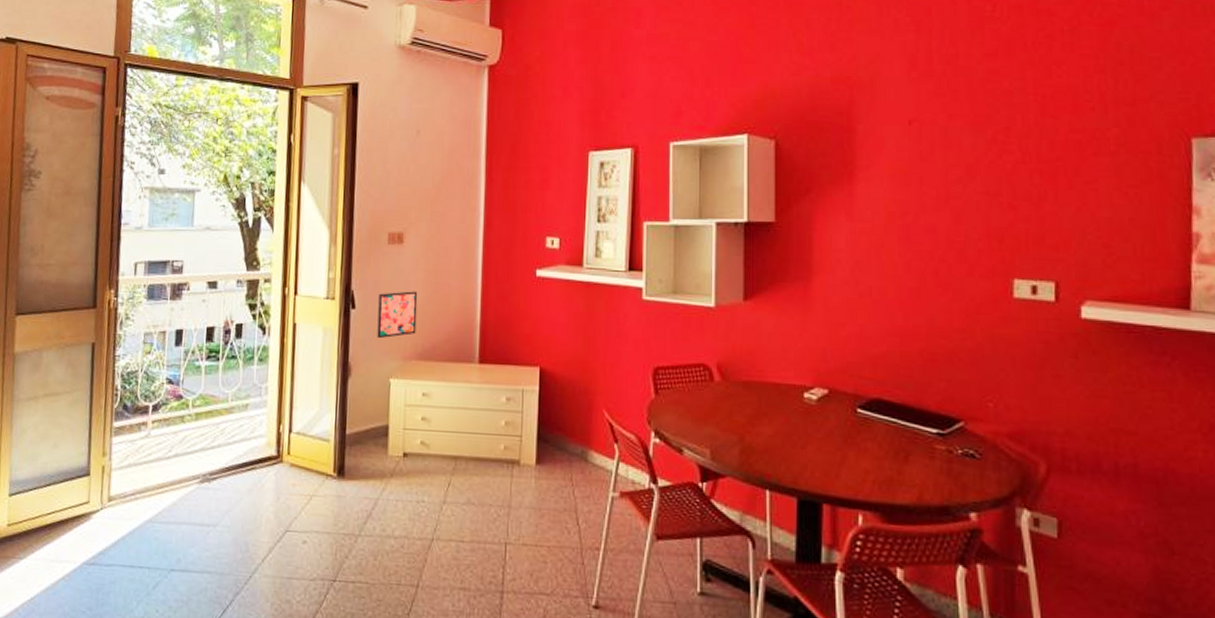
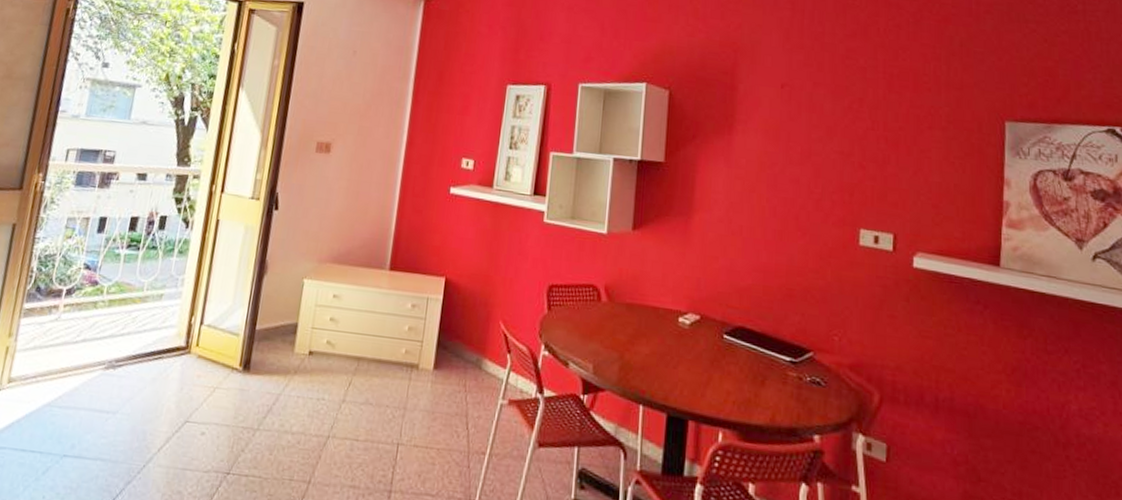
wall art: present [377,291,418,339] -> none [296,197,339,241]

